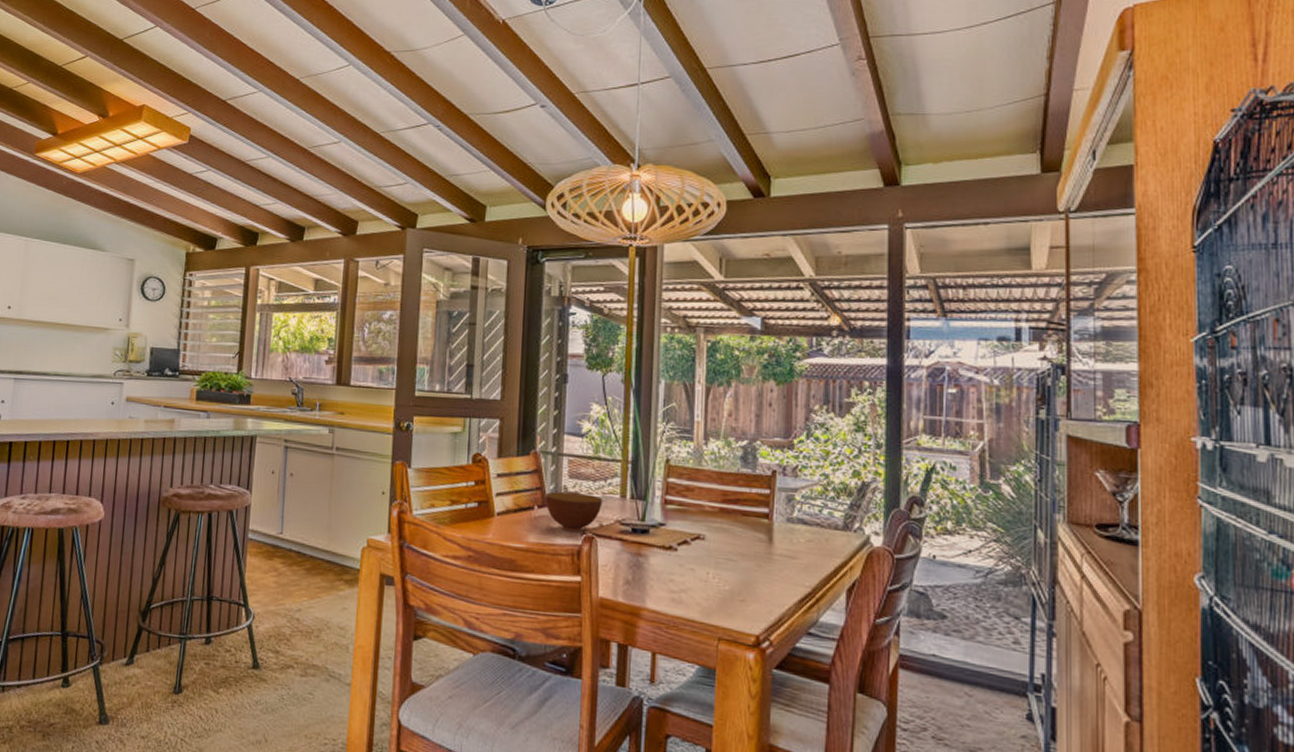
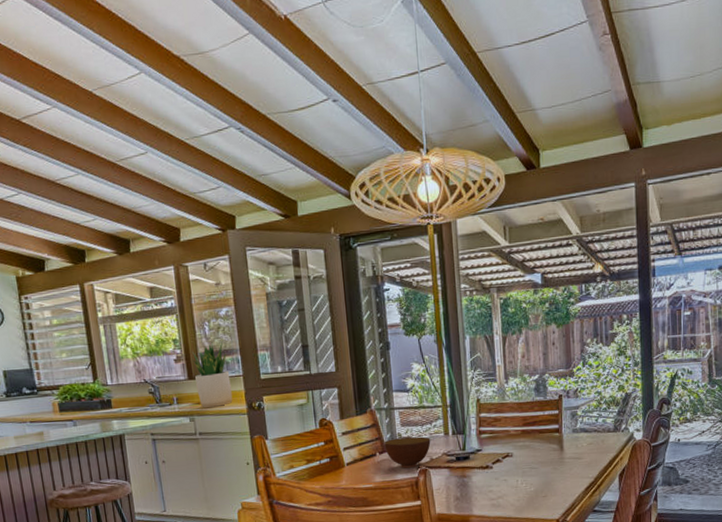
planter: none [343,346,382,421] -> present [192,340,233,409]

